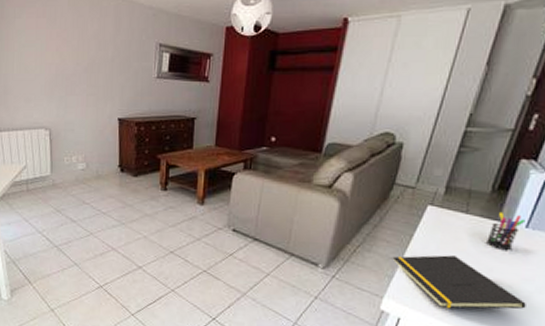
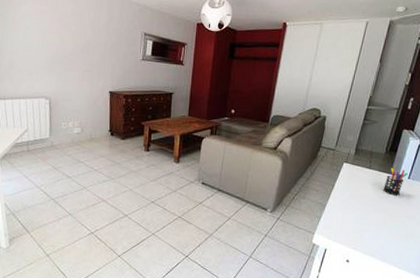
notepad: present [392,255,526,310] -> none [320,200,410,241]

